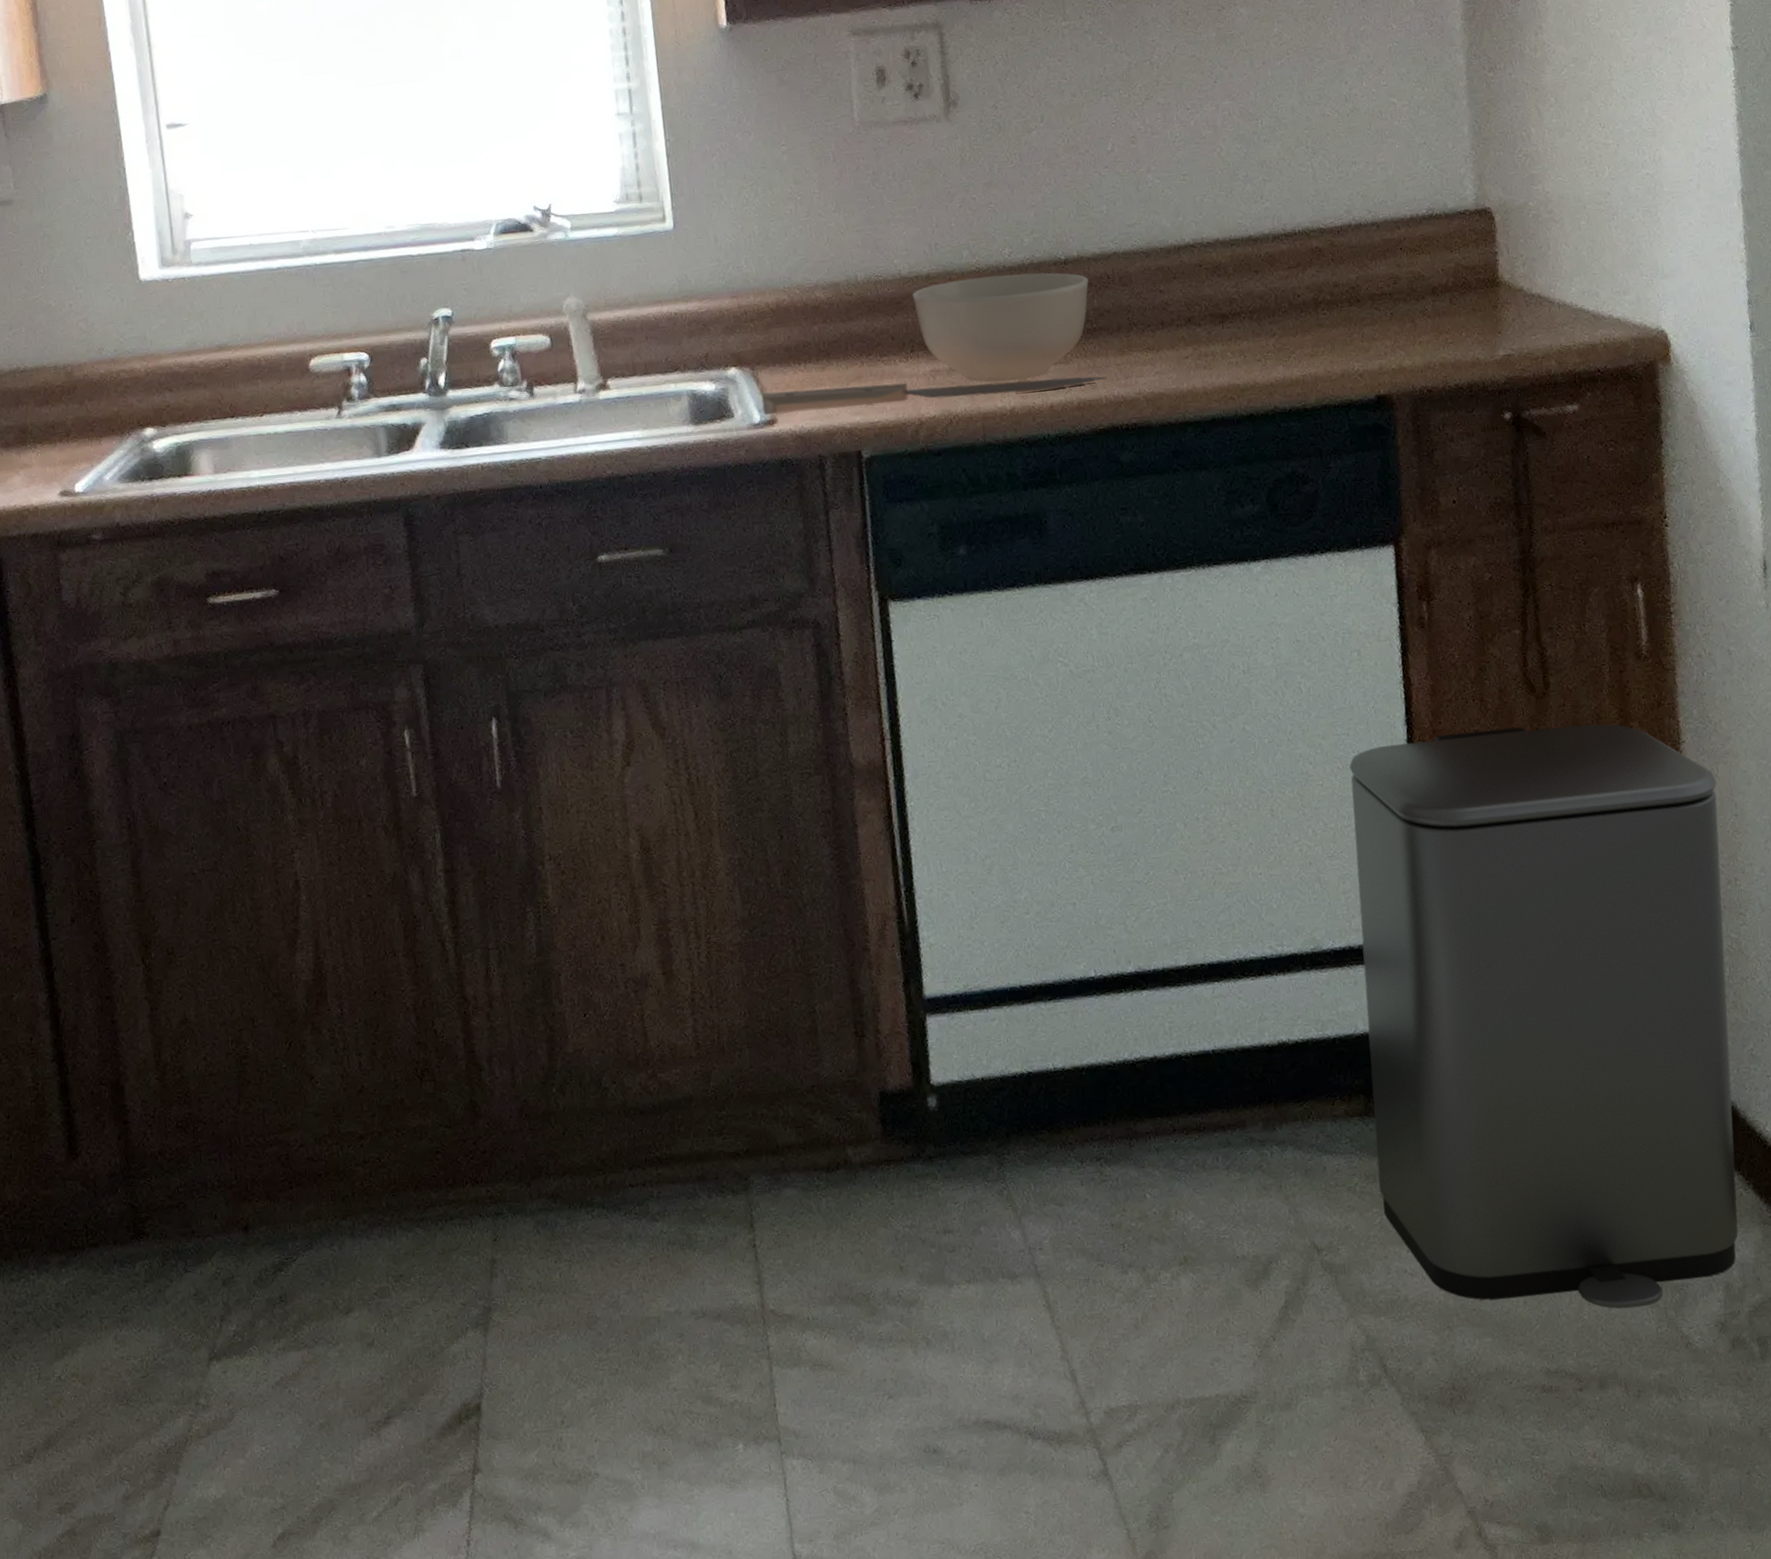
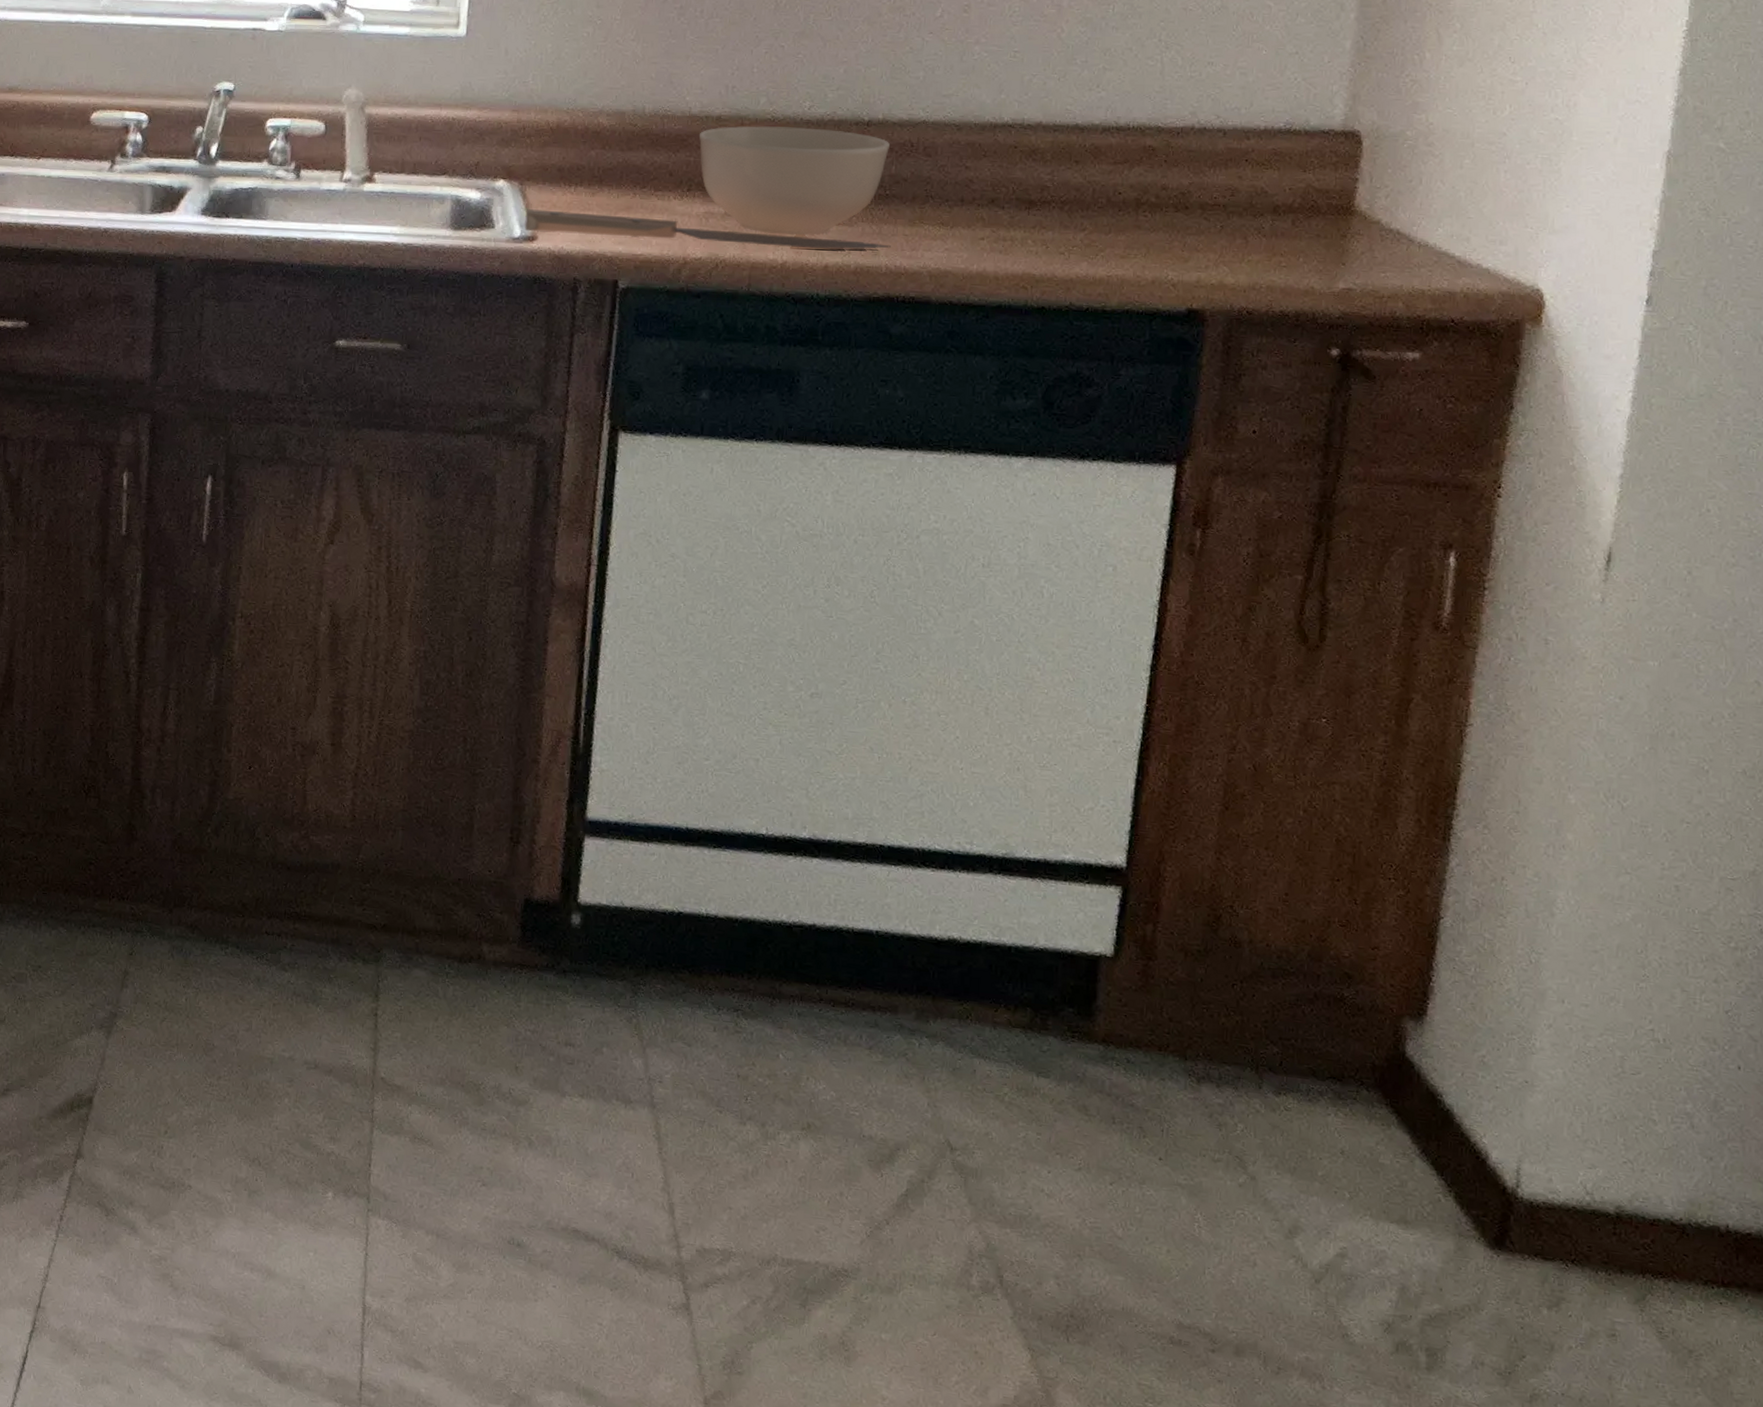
pedal bin: present [1349,723,1739,1309] -> none [1029,666,1501,1287]

